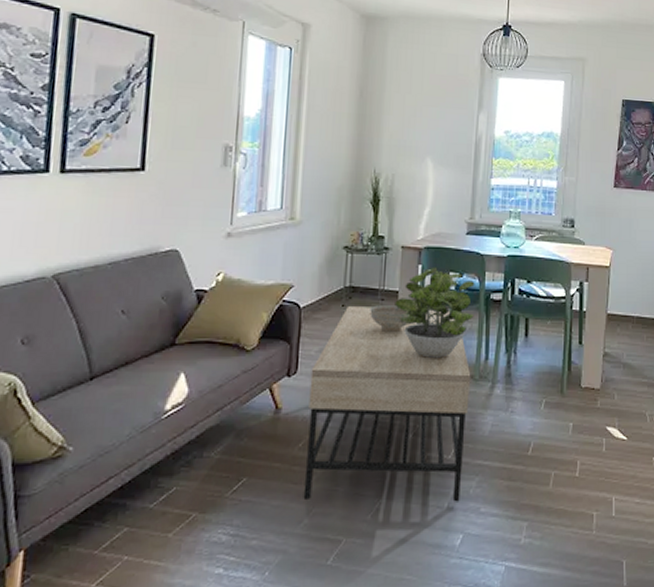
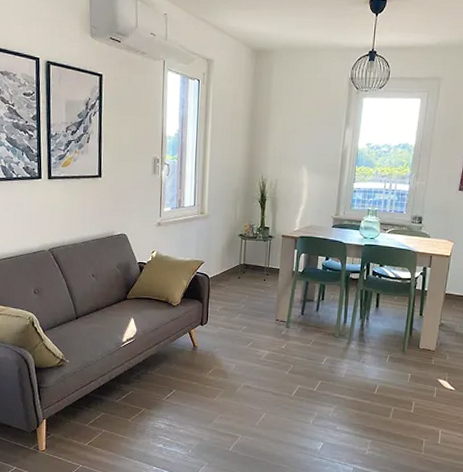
coffee table: present [303,305,471,502] -> none [213,278,333,421]
decorative bowl: present [370,305,409,332] -> none [258,278,287,299]
potted plant: present [395,267,475,358] -> none [276,251,338,319]

